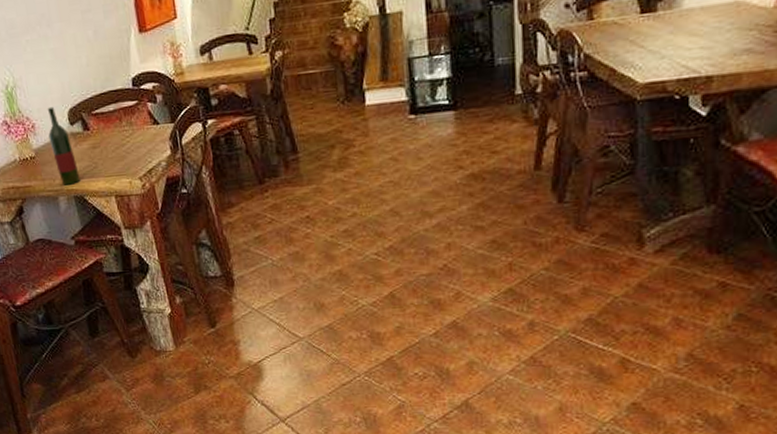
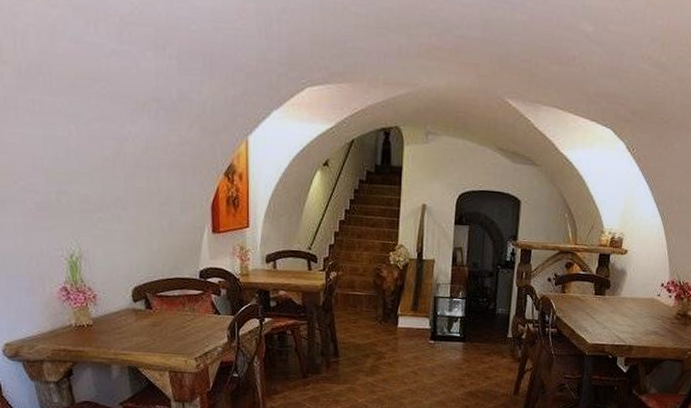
wine bottle: present [47,106,81,186] -> none [109,282,136,356]

